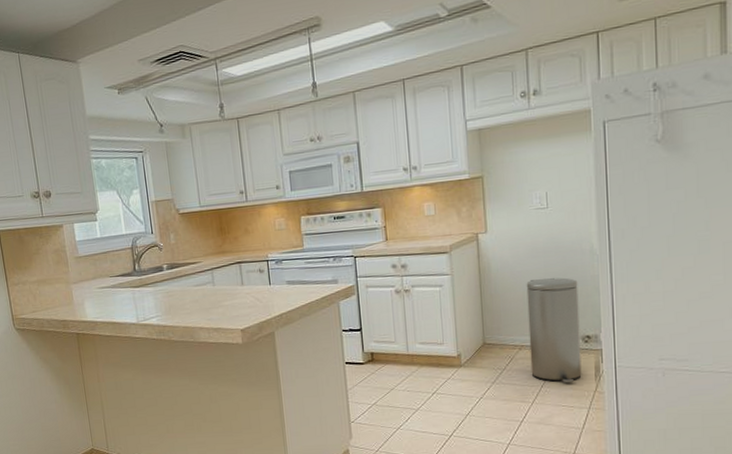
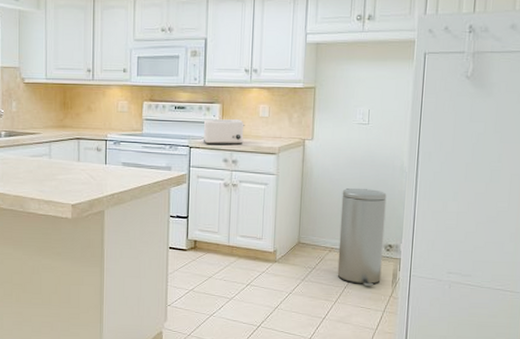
toaster: none [365,221,411,253] -> present [203,119,246,146]

